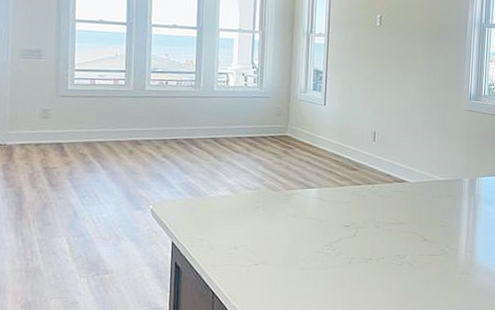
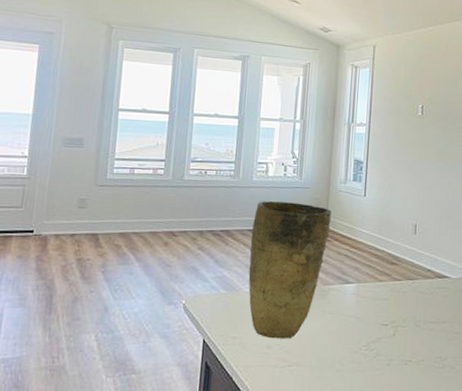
vase: none [213,110,293,240] -> present [248,201,332,339]

